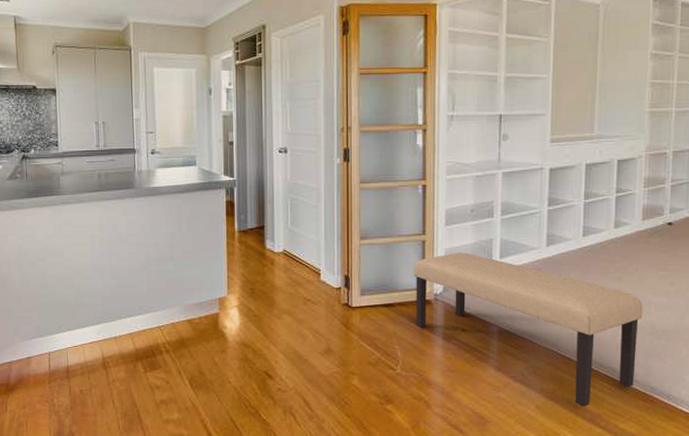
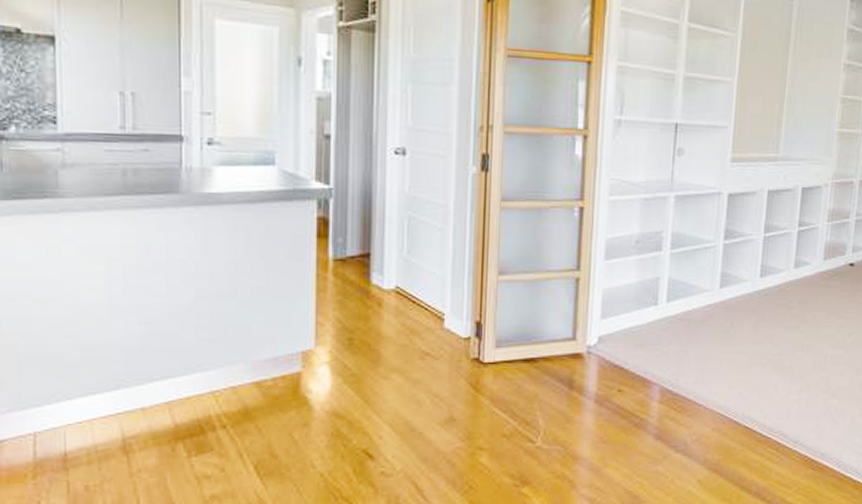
bench: present [414,253,643,407] -> none [563,294,819,479]

